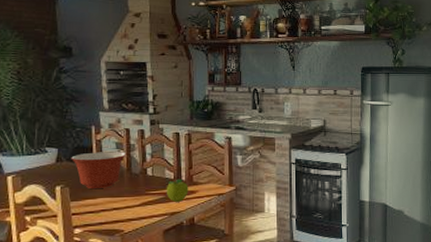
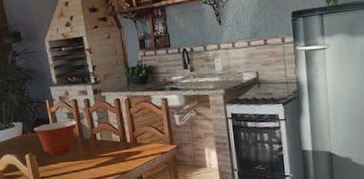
fruit: present [166,178,189,202] -> none [114,141,135,162]

